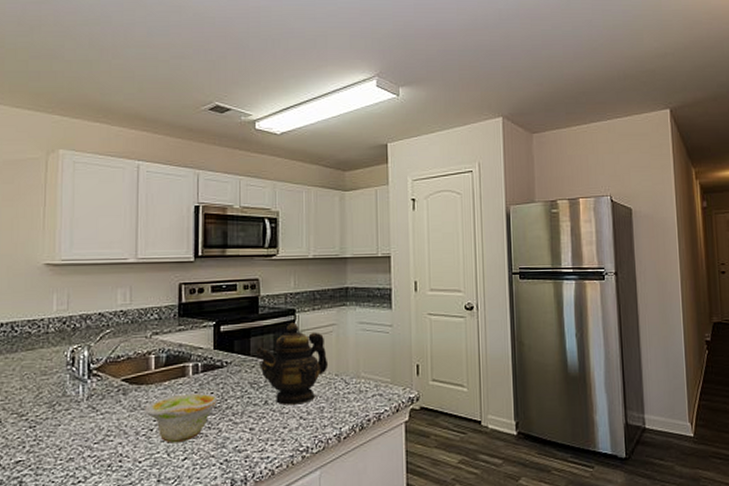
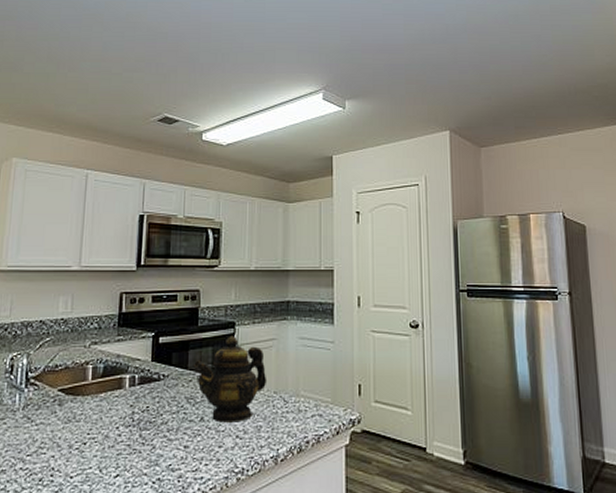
bowl: present [145,393,217,443] -> none [79,406,152,459]

